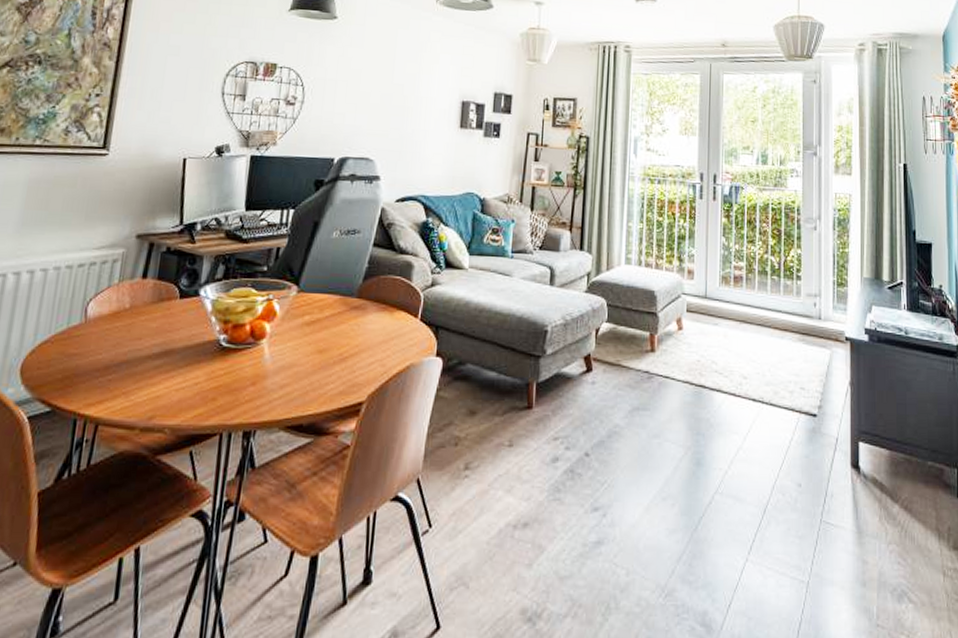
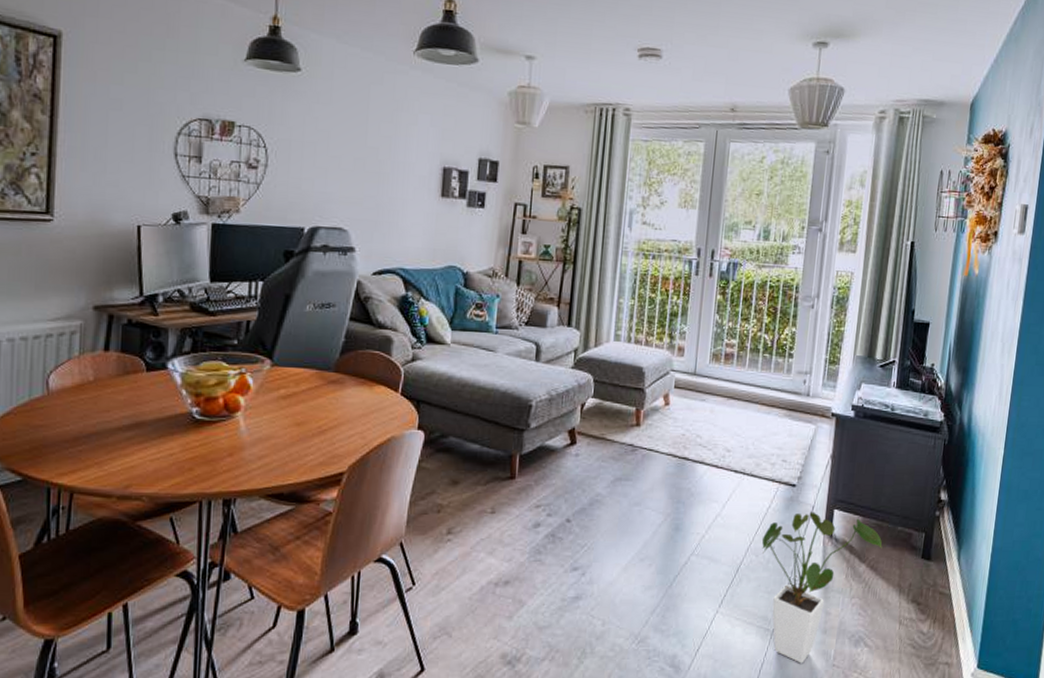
house plant: none [787,444,914,623] -> present [761,512,882,663]

